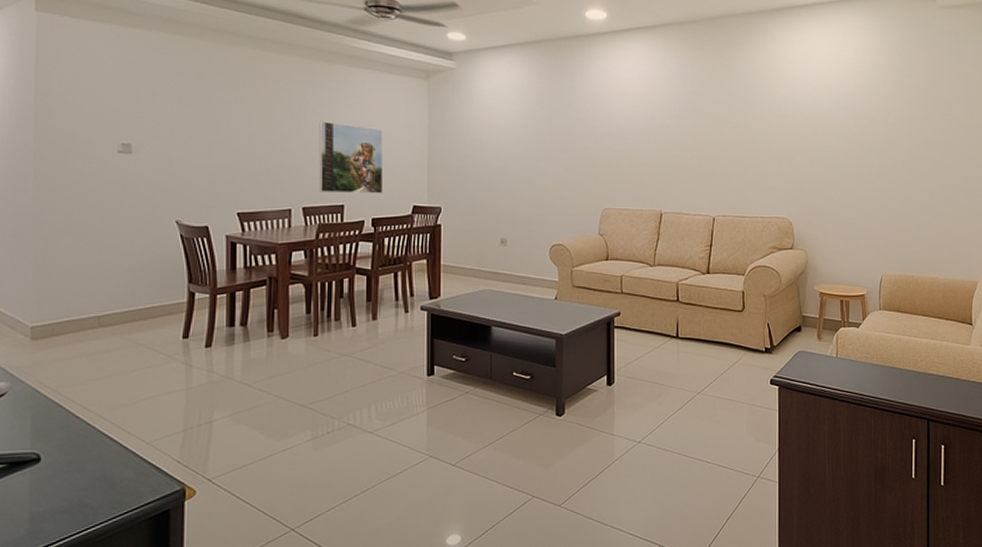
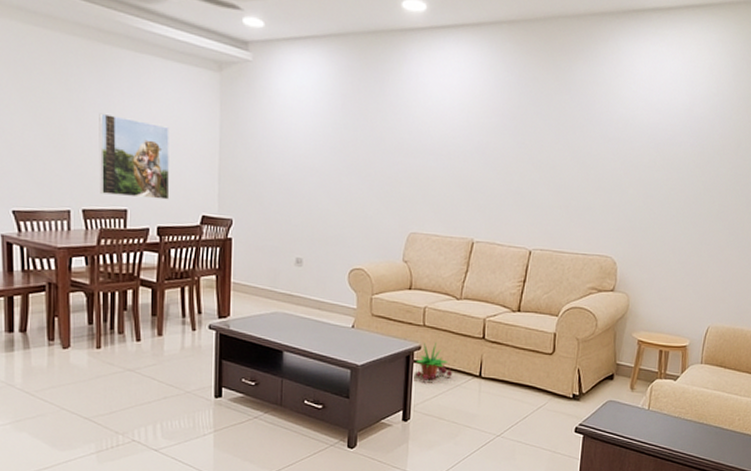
potted plant: none [617,308,652,344] -> present [415,342,453,380]

